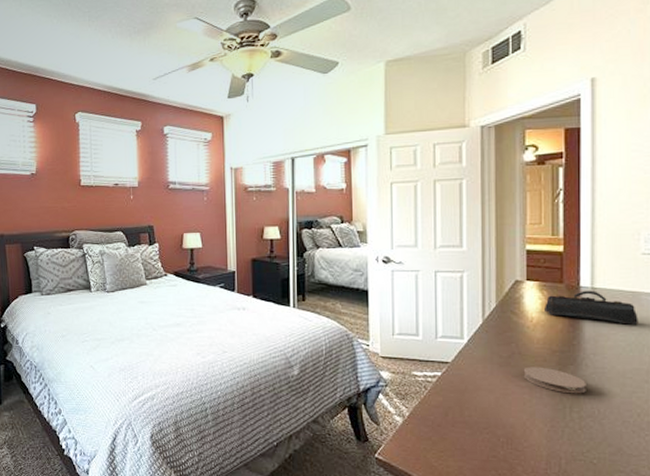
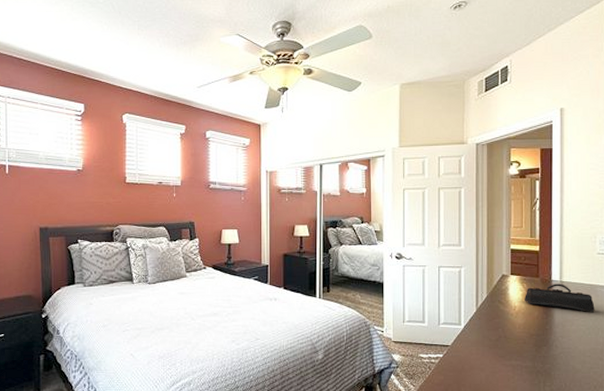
coaster: present [523,367,586,394] -> none [508,348,556,371]

